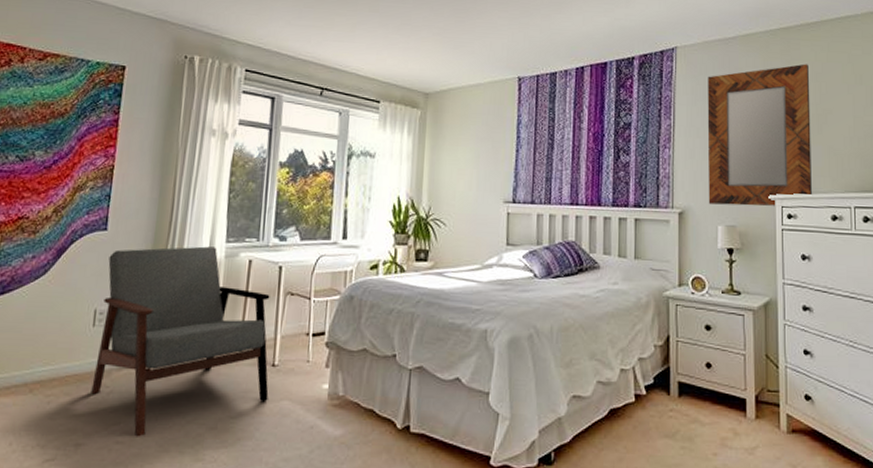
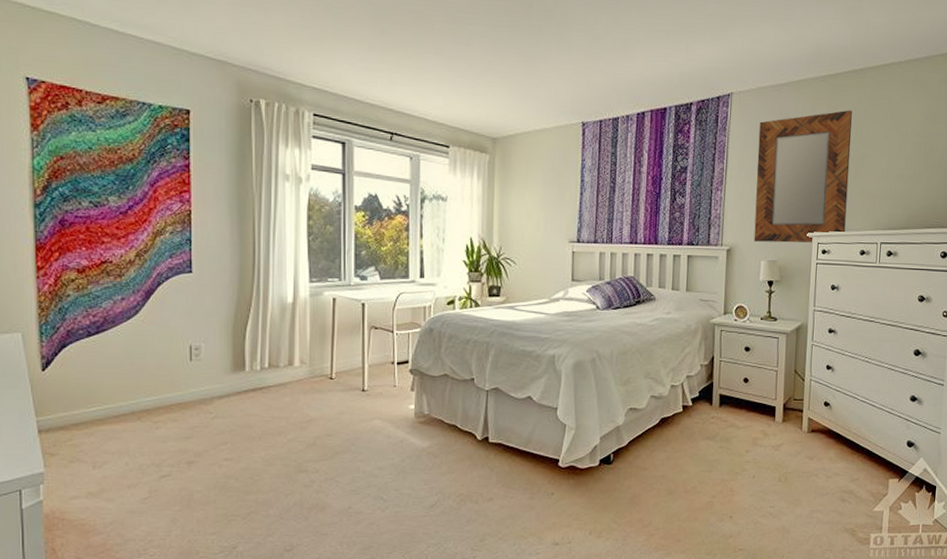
armchair: present [91,246,270,437] -> none [196,286,361,454]

